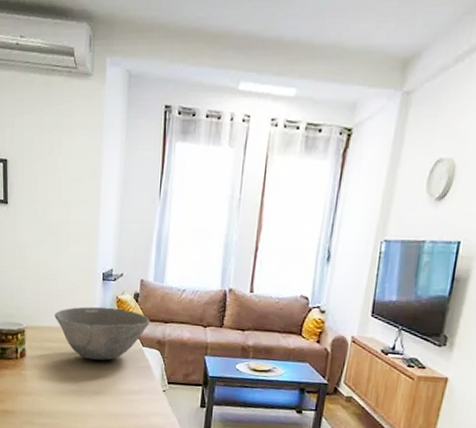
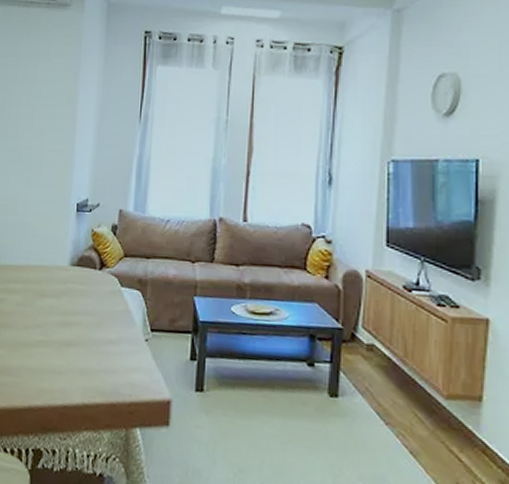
bowl: present [55,306,150,361] -> none [21,241,130,304]

